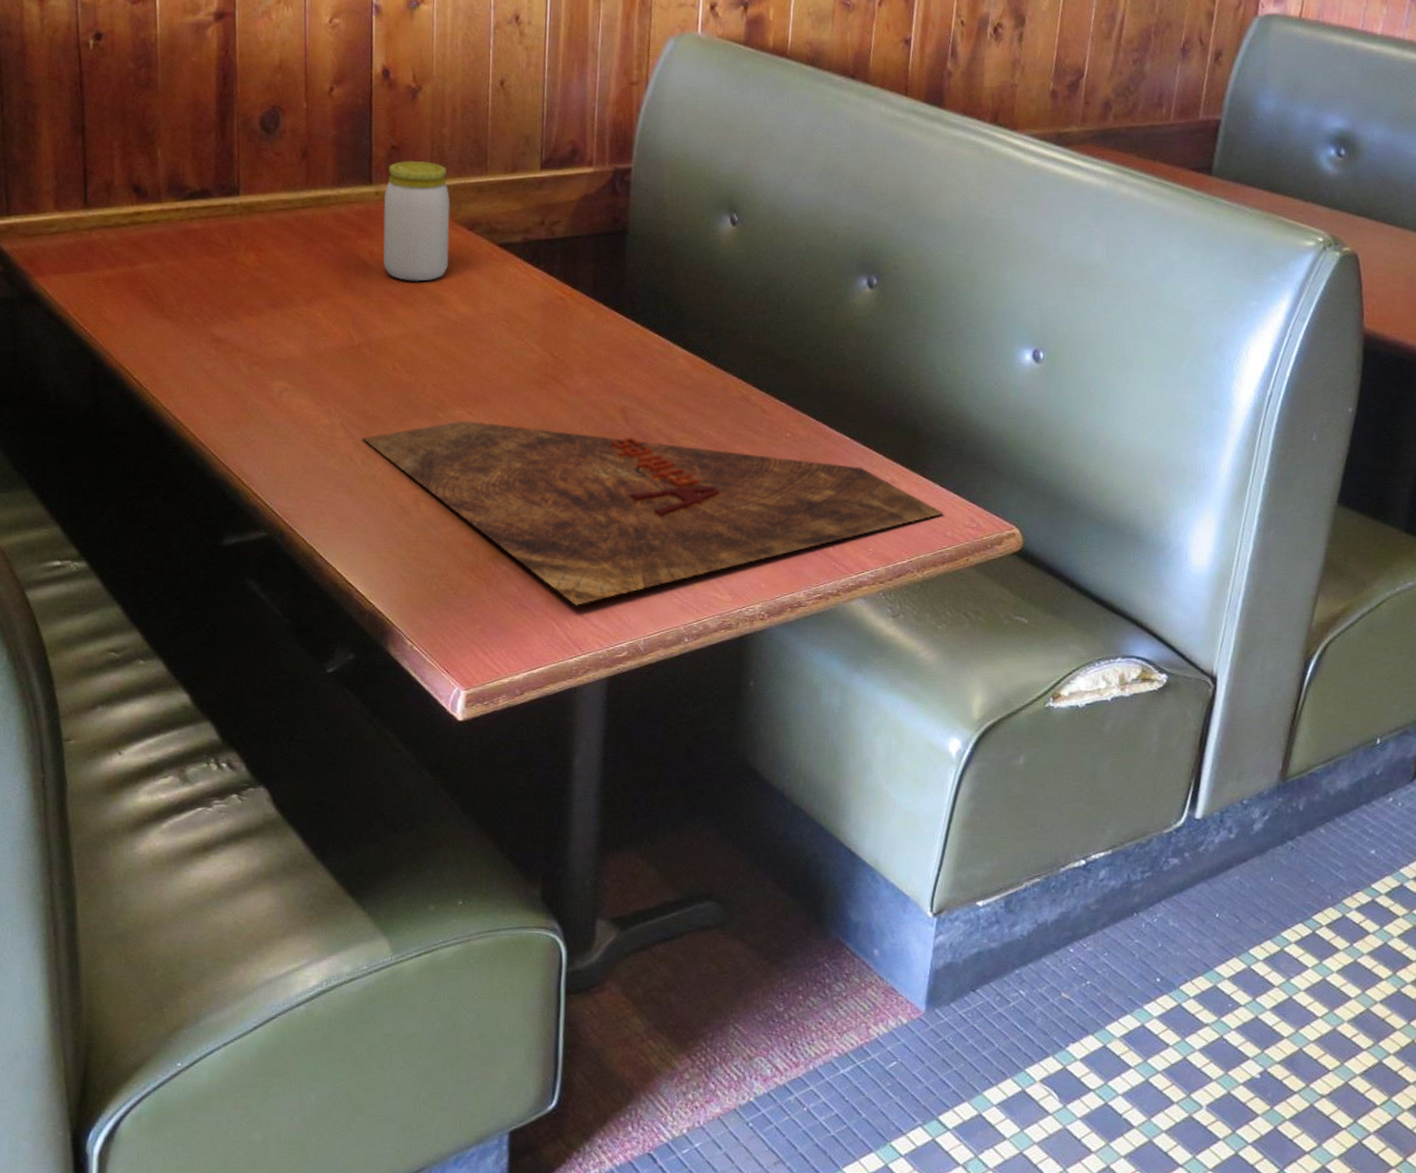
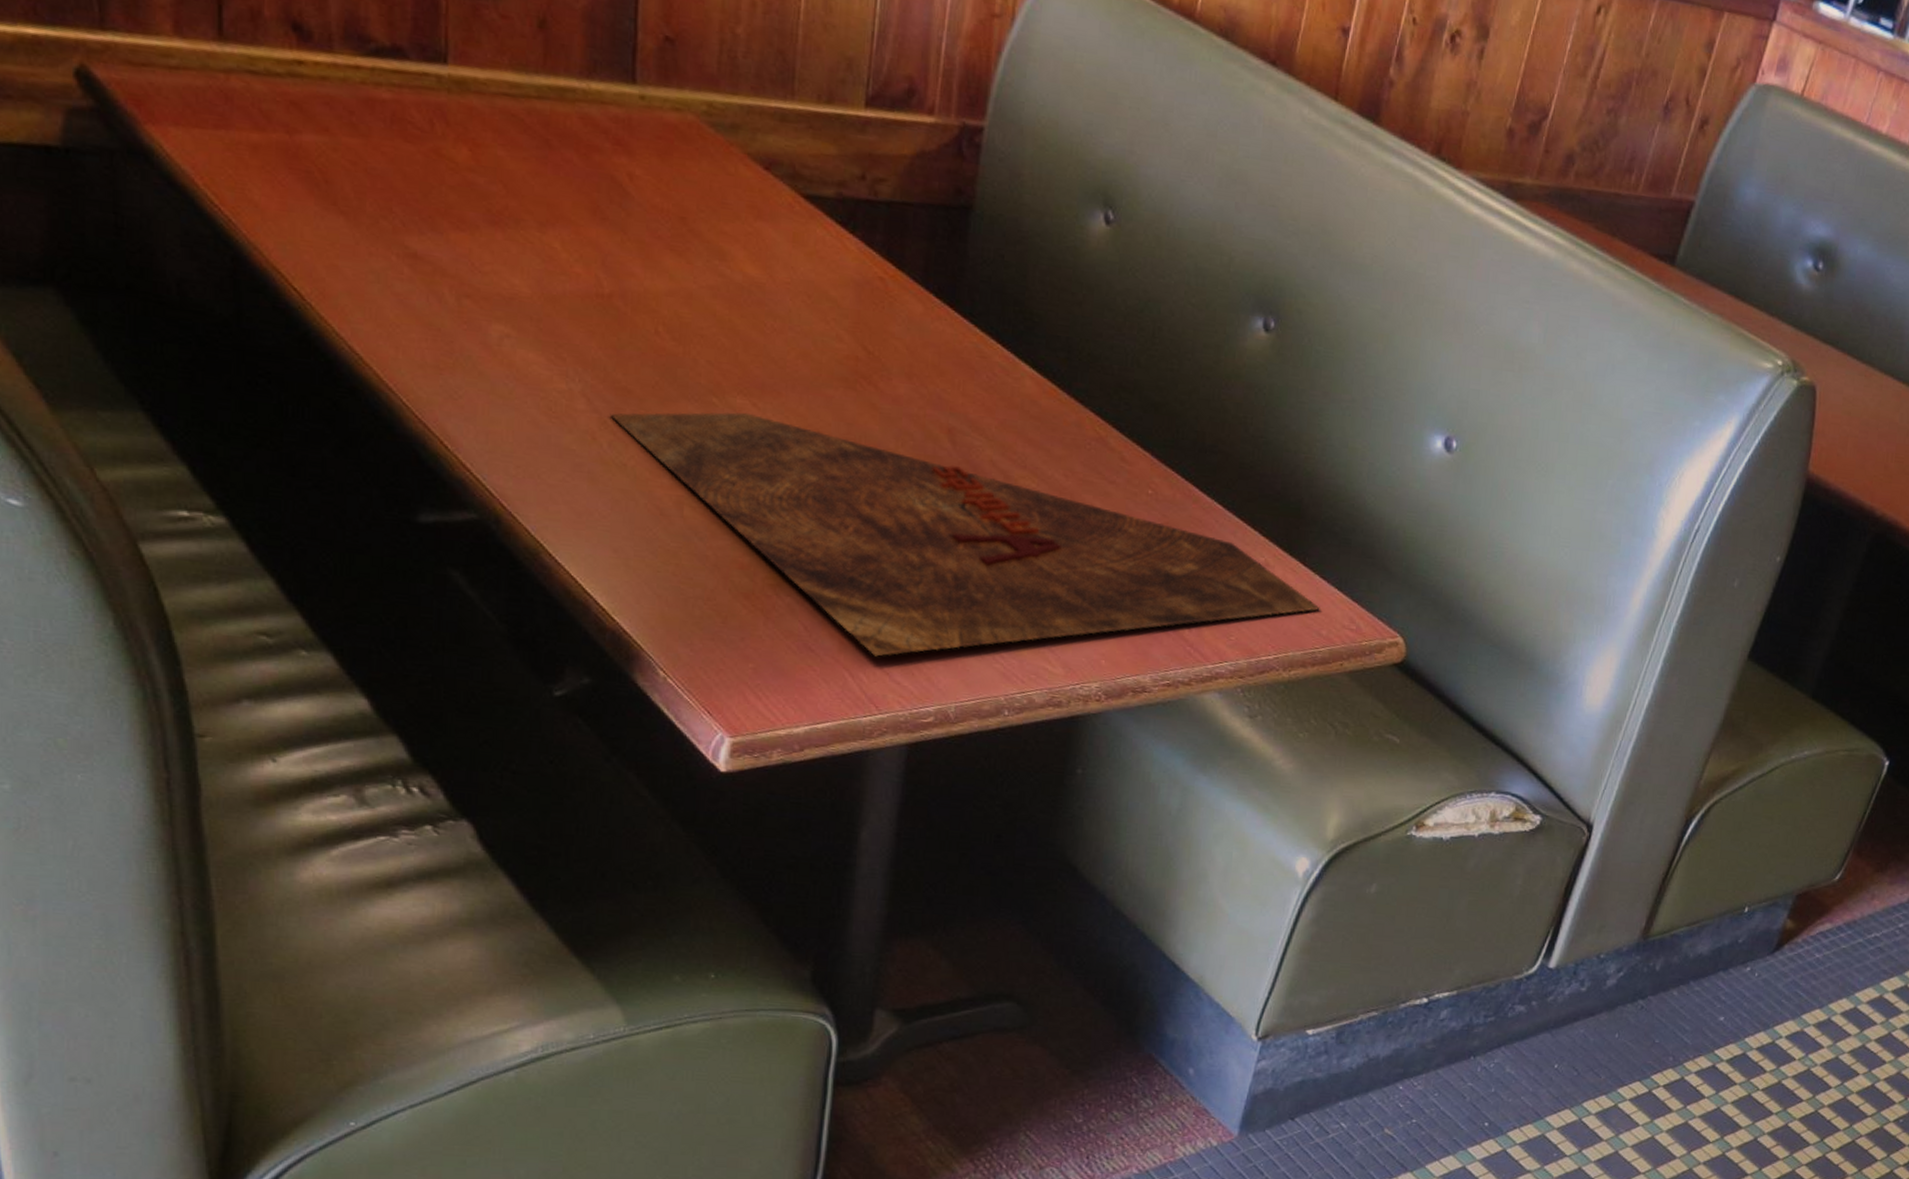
jar: present [382,160,451,282] -> none [646,60,742,227]

